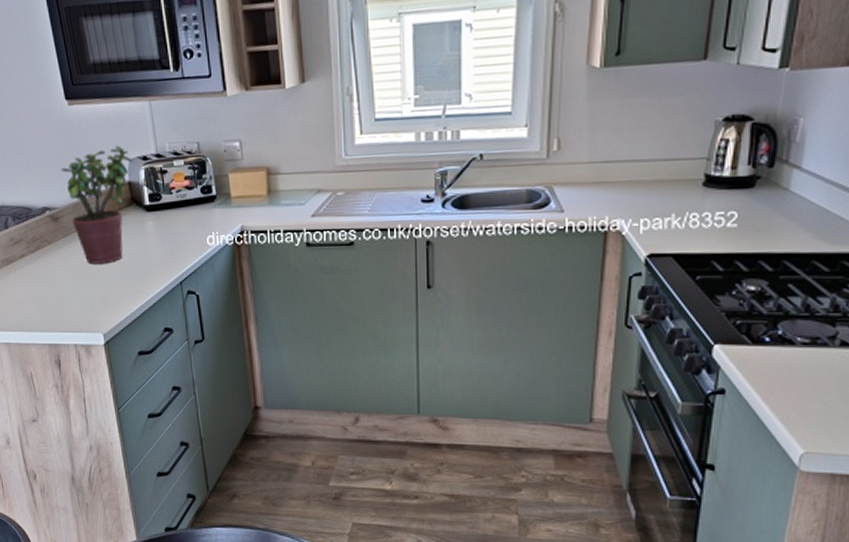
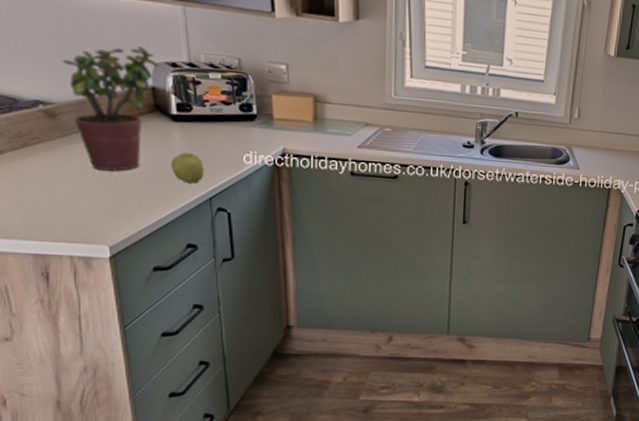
apple: none [146,240,175,269] -> present [170,153,205,184]

